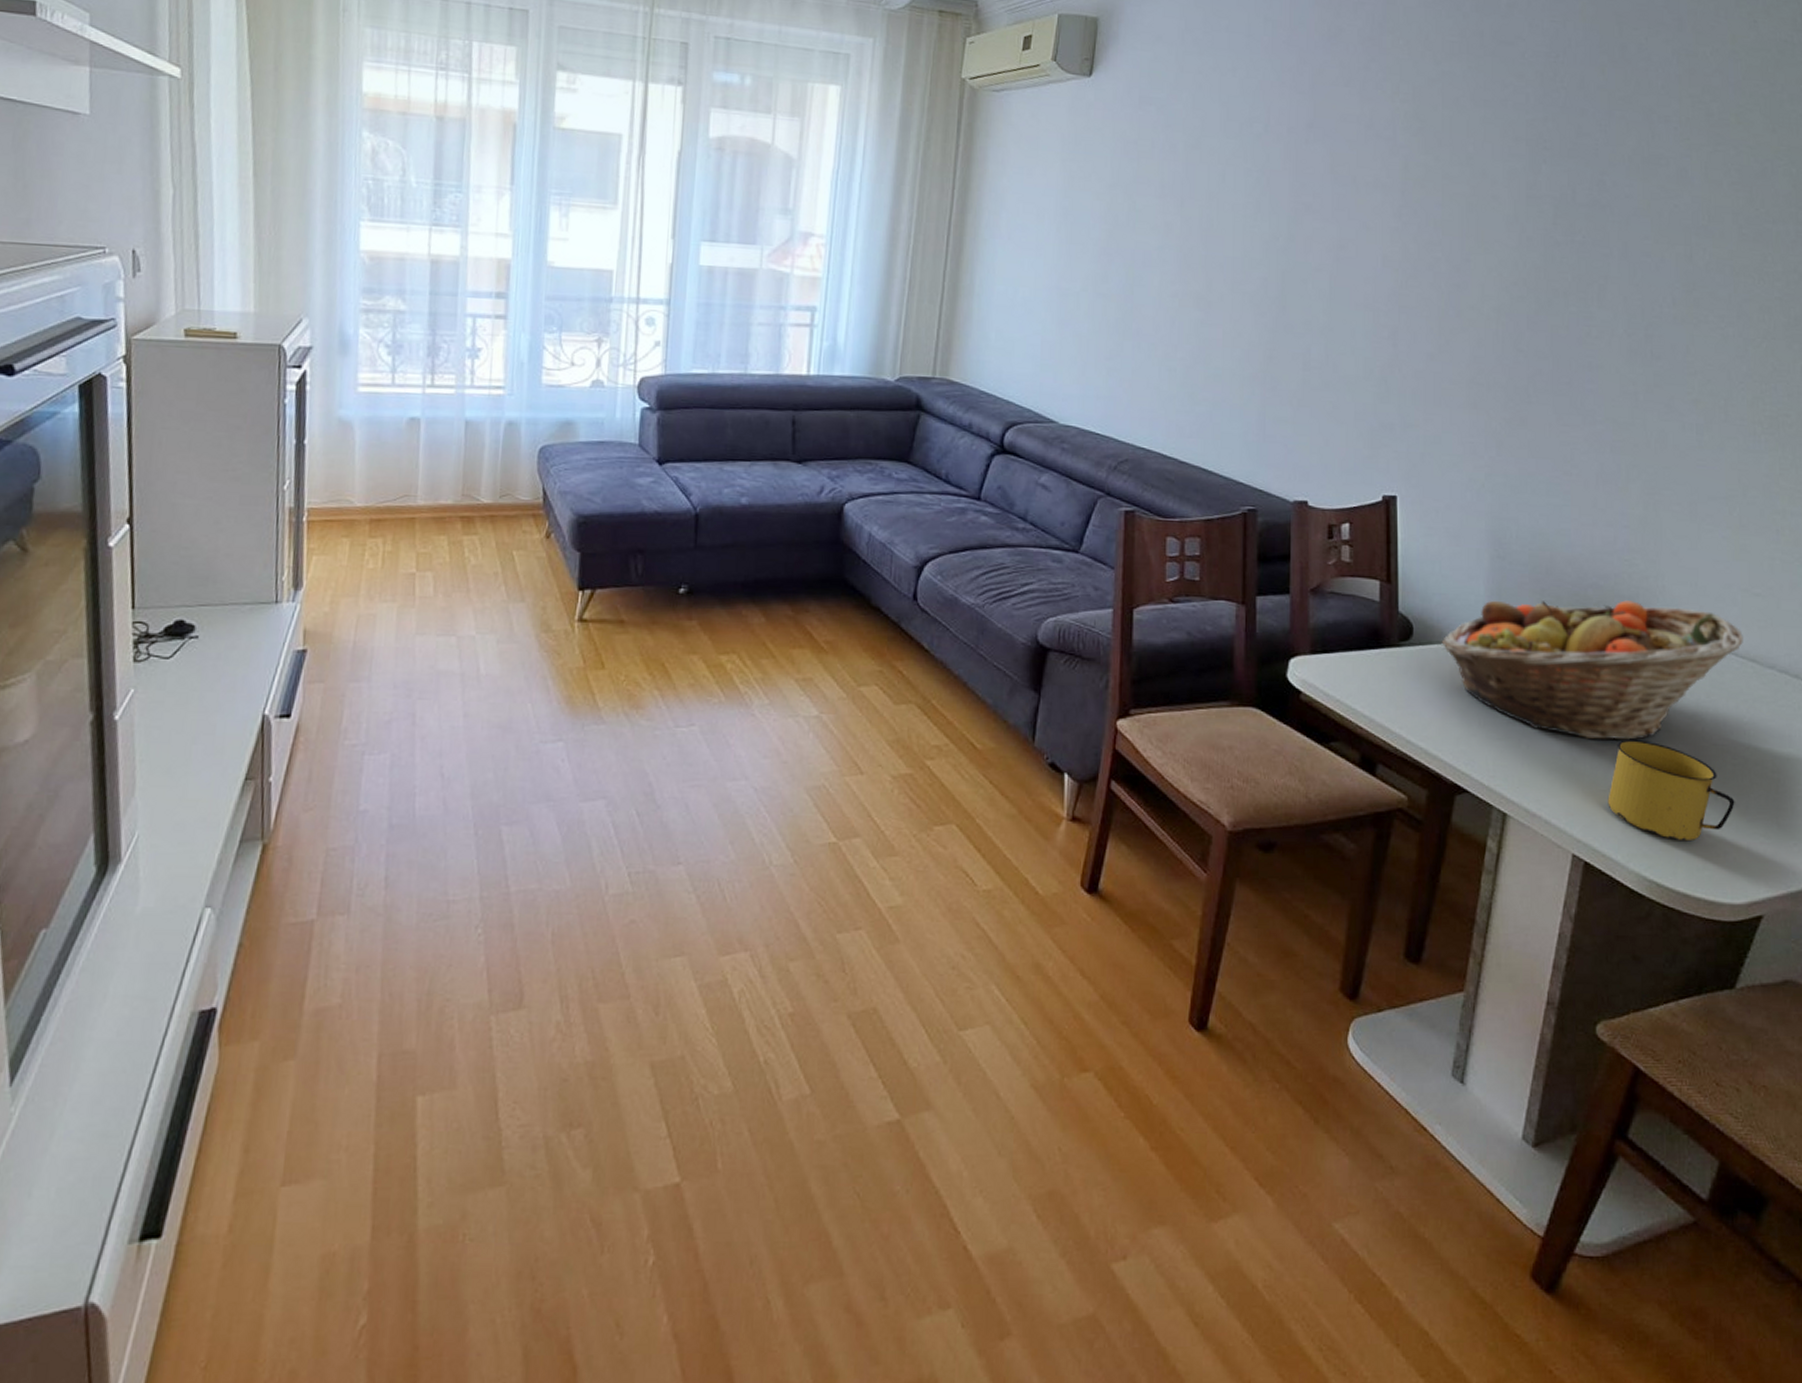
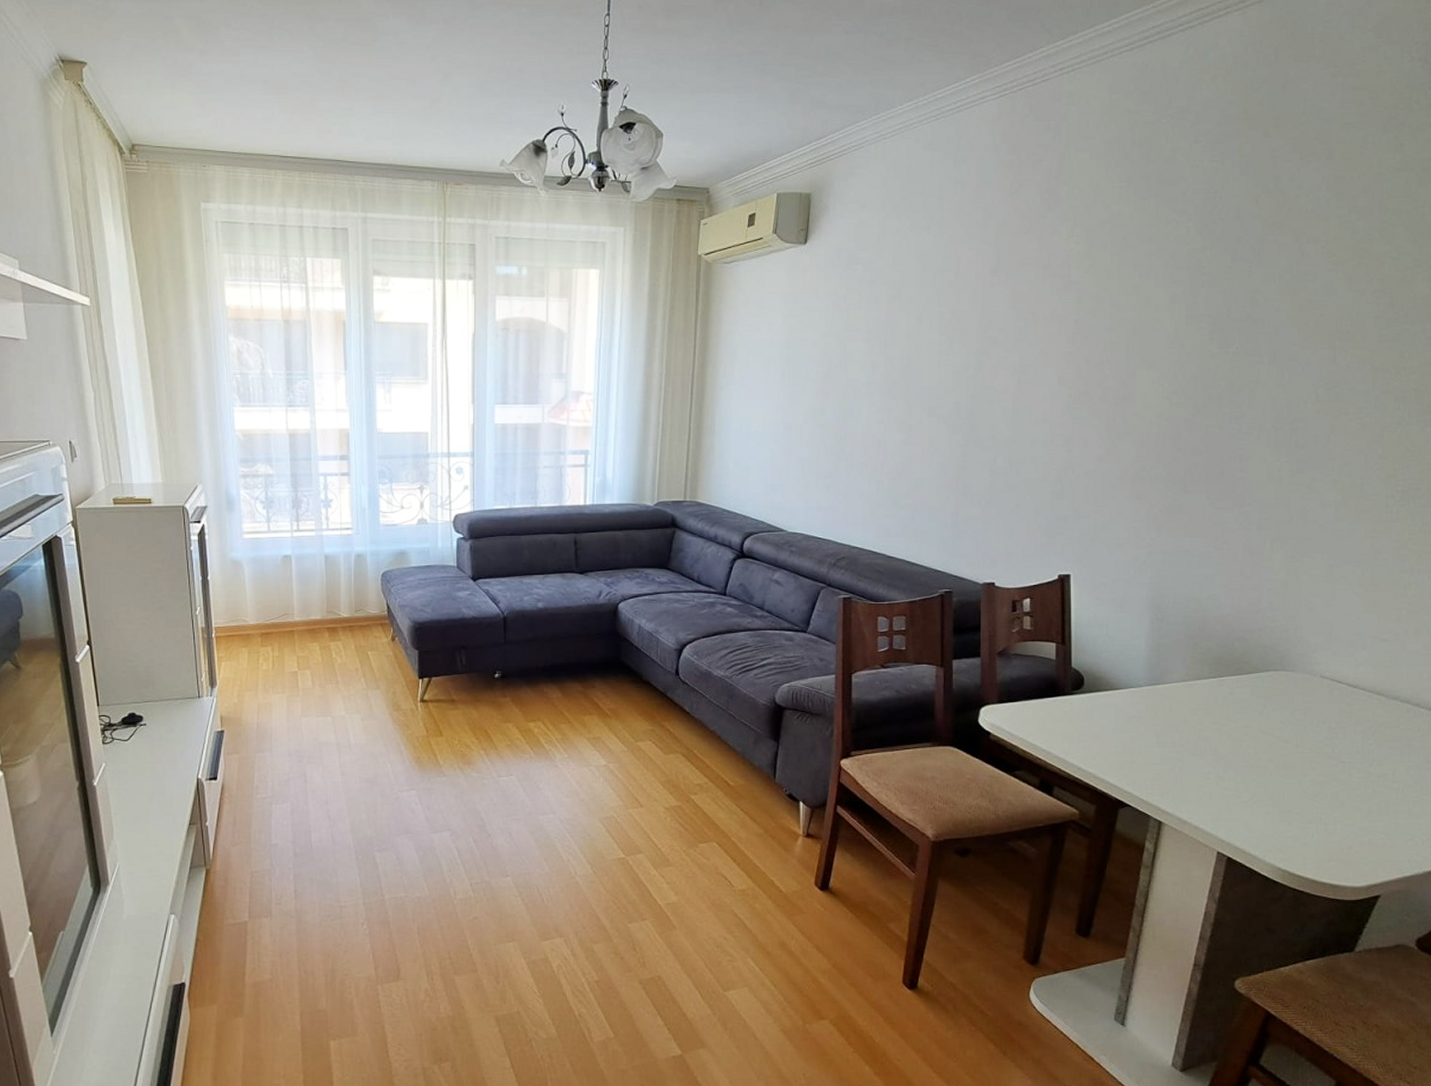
fruit basket: present [1441,600,1743,741] -> none [1108,650,1371,762]
mug: present [1607,738,1735,840] -> none [1248,760,1359,838]

